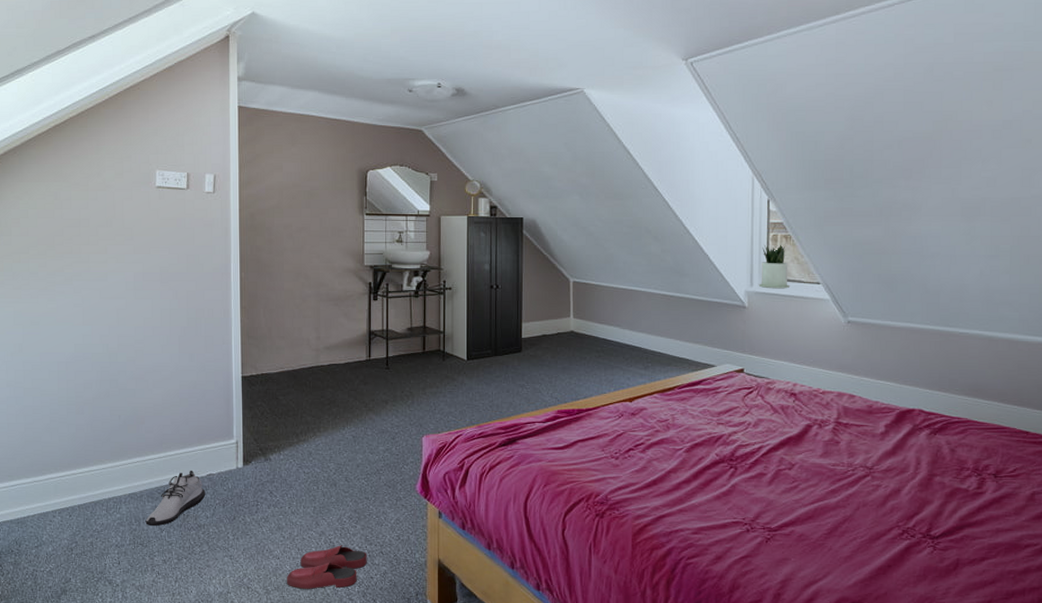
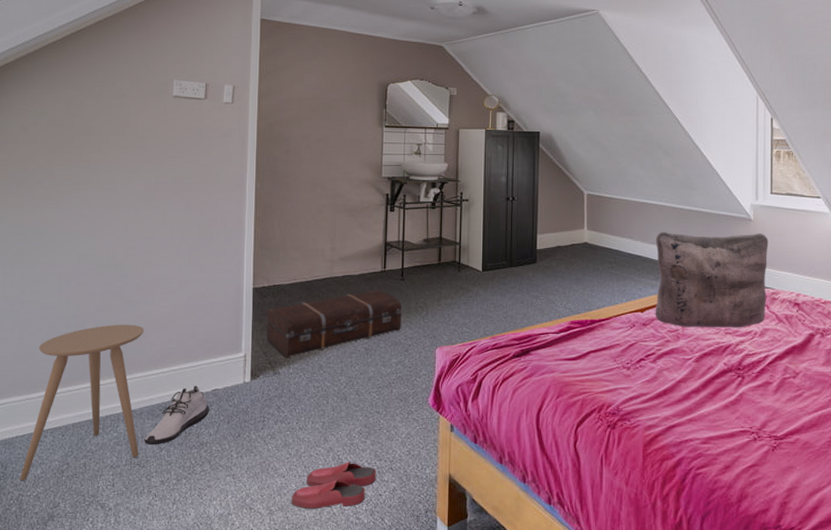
side table: none [33,411,141,557] -> present [20,324,144,480]
suitcase: none [255,378,388,445] -> present [266,289,402,359]
cushion: none [644,320,764,419] -> present [655,232,769,328]
planter: present [758,244,791,289] -> none [763,160,793,203]

